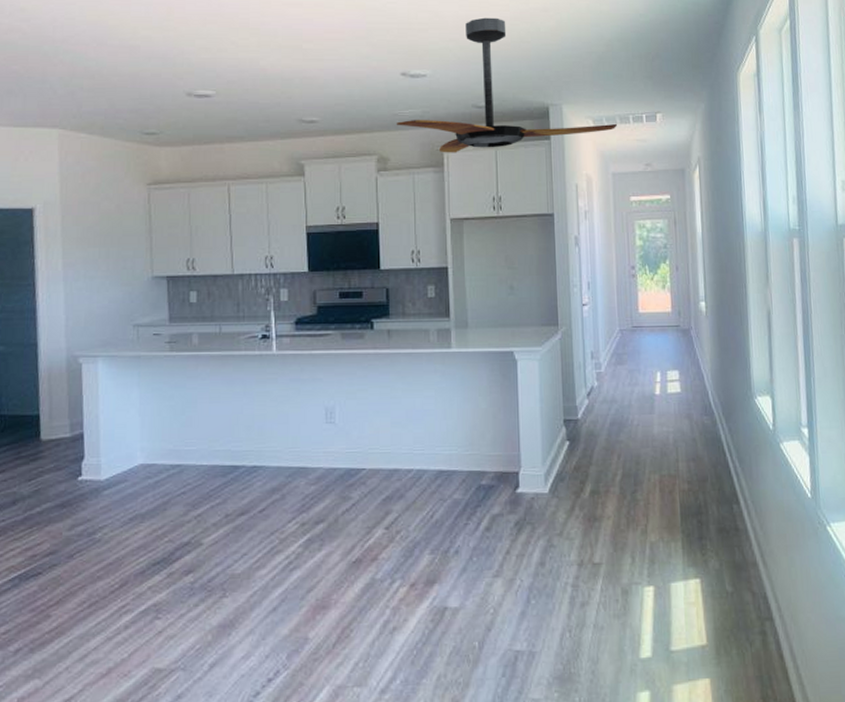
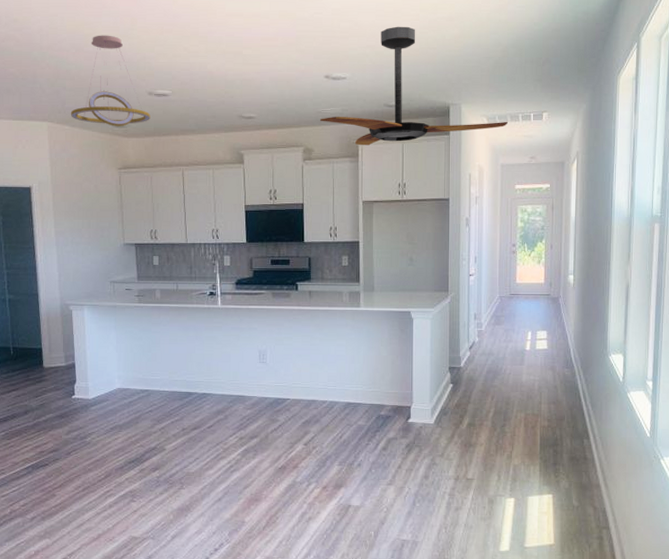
chandelier: none [89,26,189,133] -> present [71,35,151,127]

